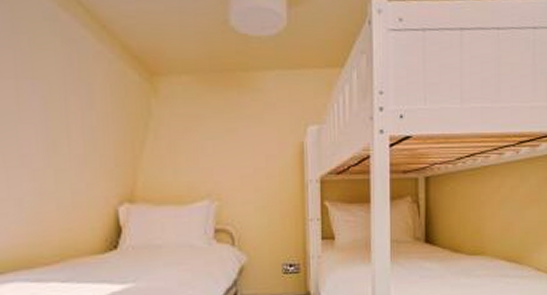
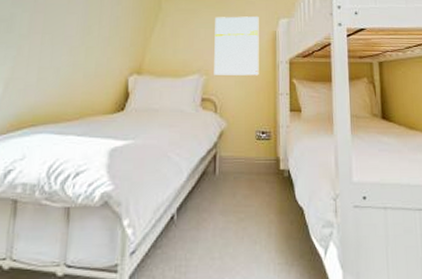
wall art: none [225,123,284,200] -> present [214,16,259,76]

